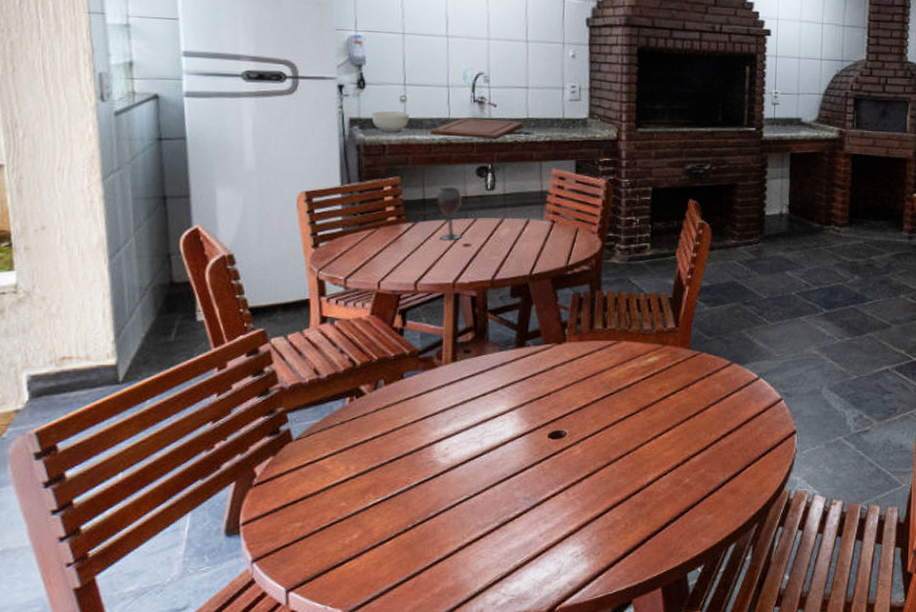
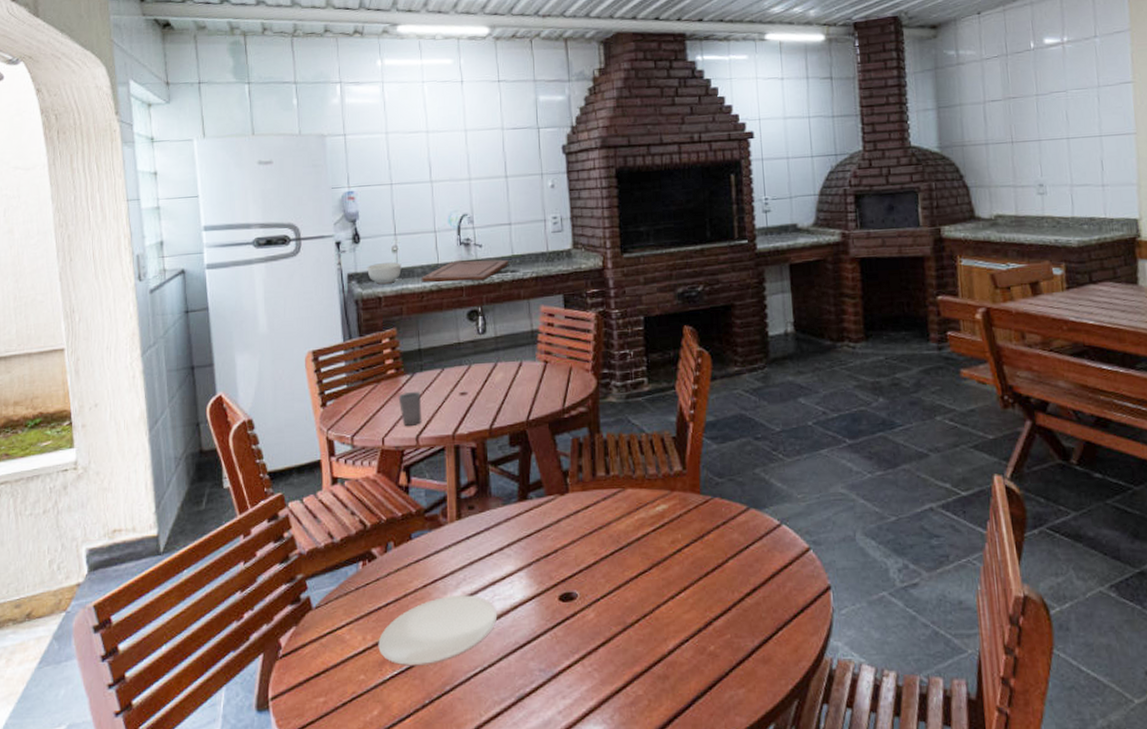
plate: none [362,431,487,494] -> present [378,595,498,666]
cup: none [397,239,422,272] -> present [398,391,422,426]
wine glass: present [436,187,463,241] -> none [431,334,458,391]

